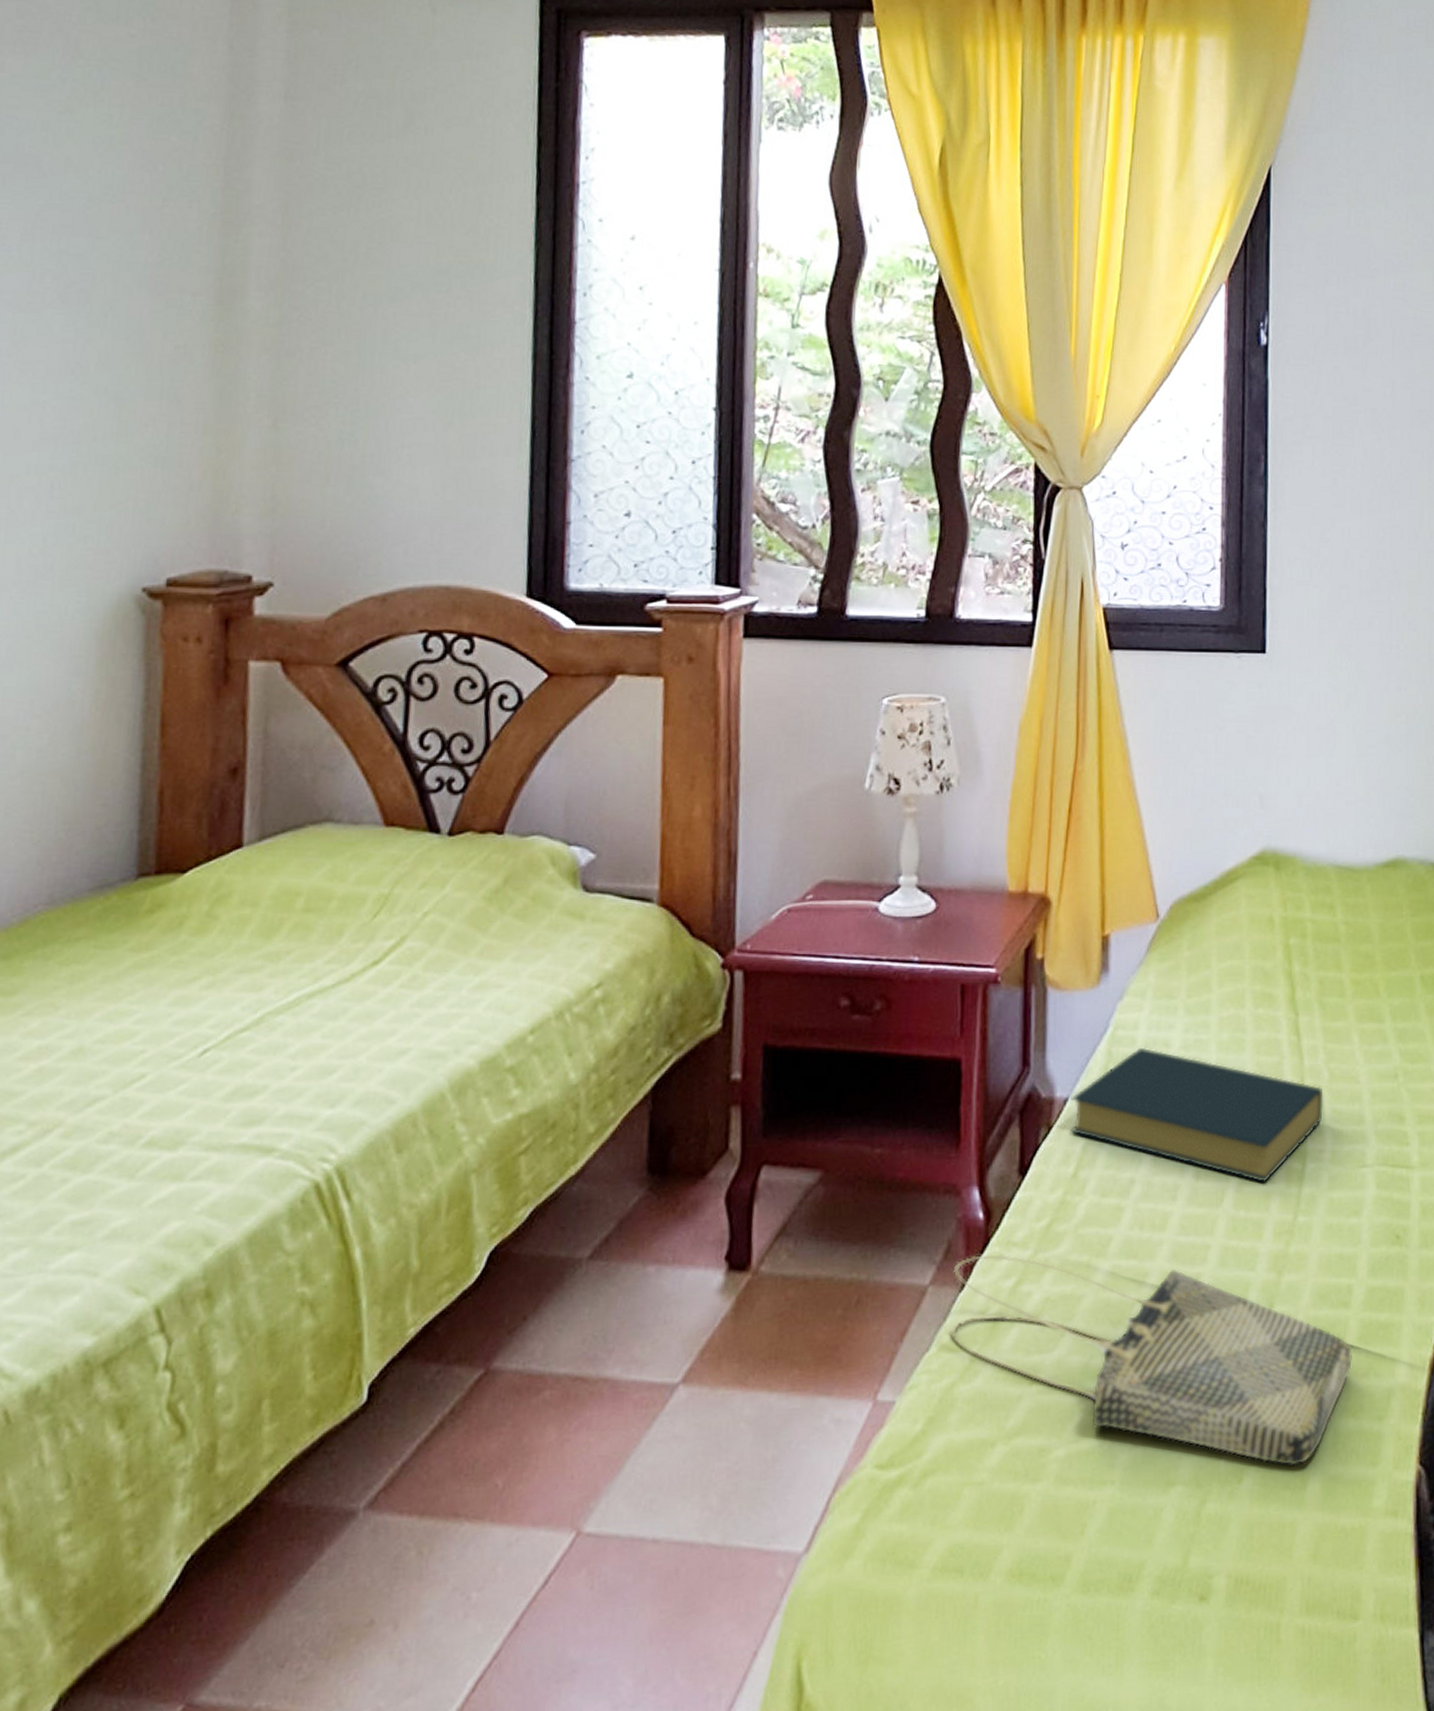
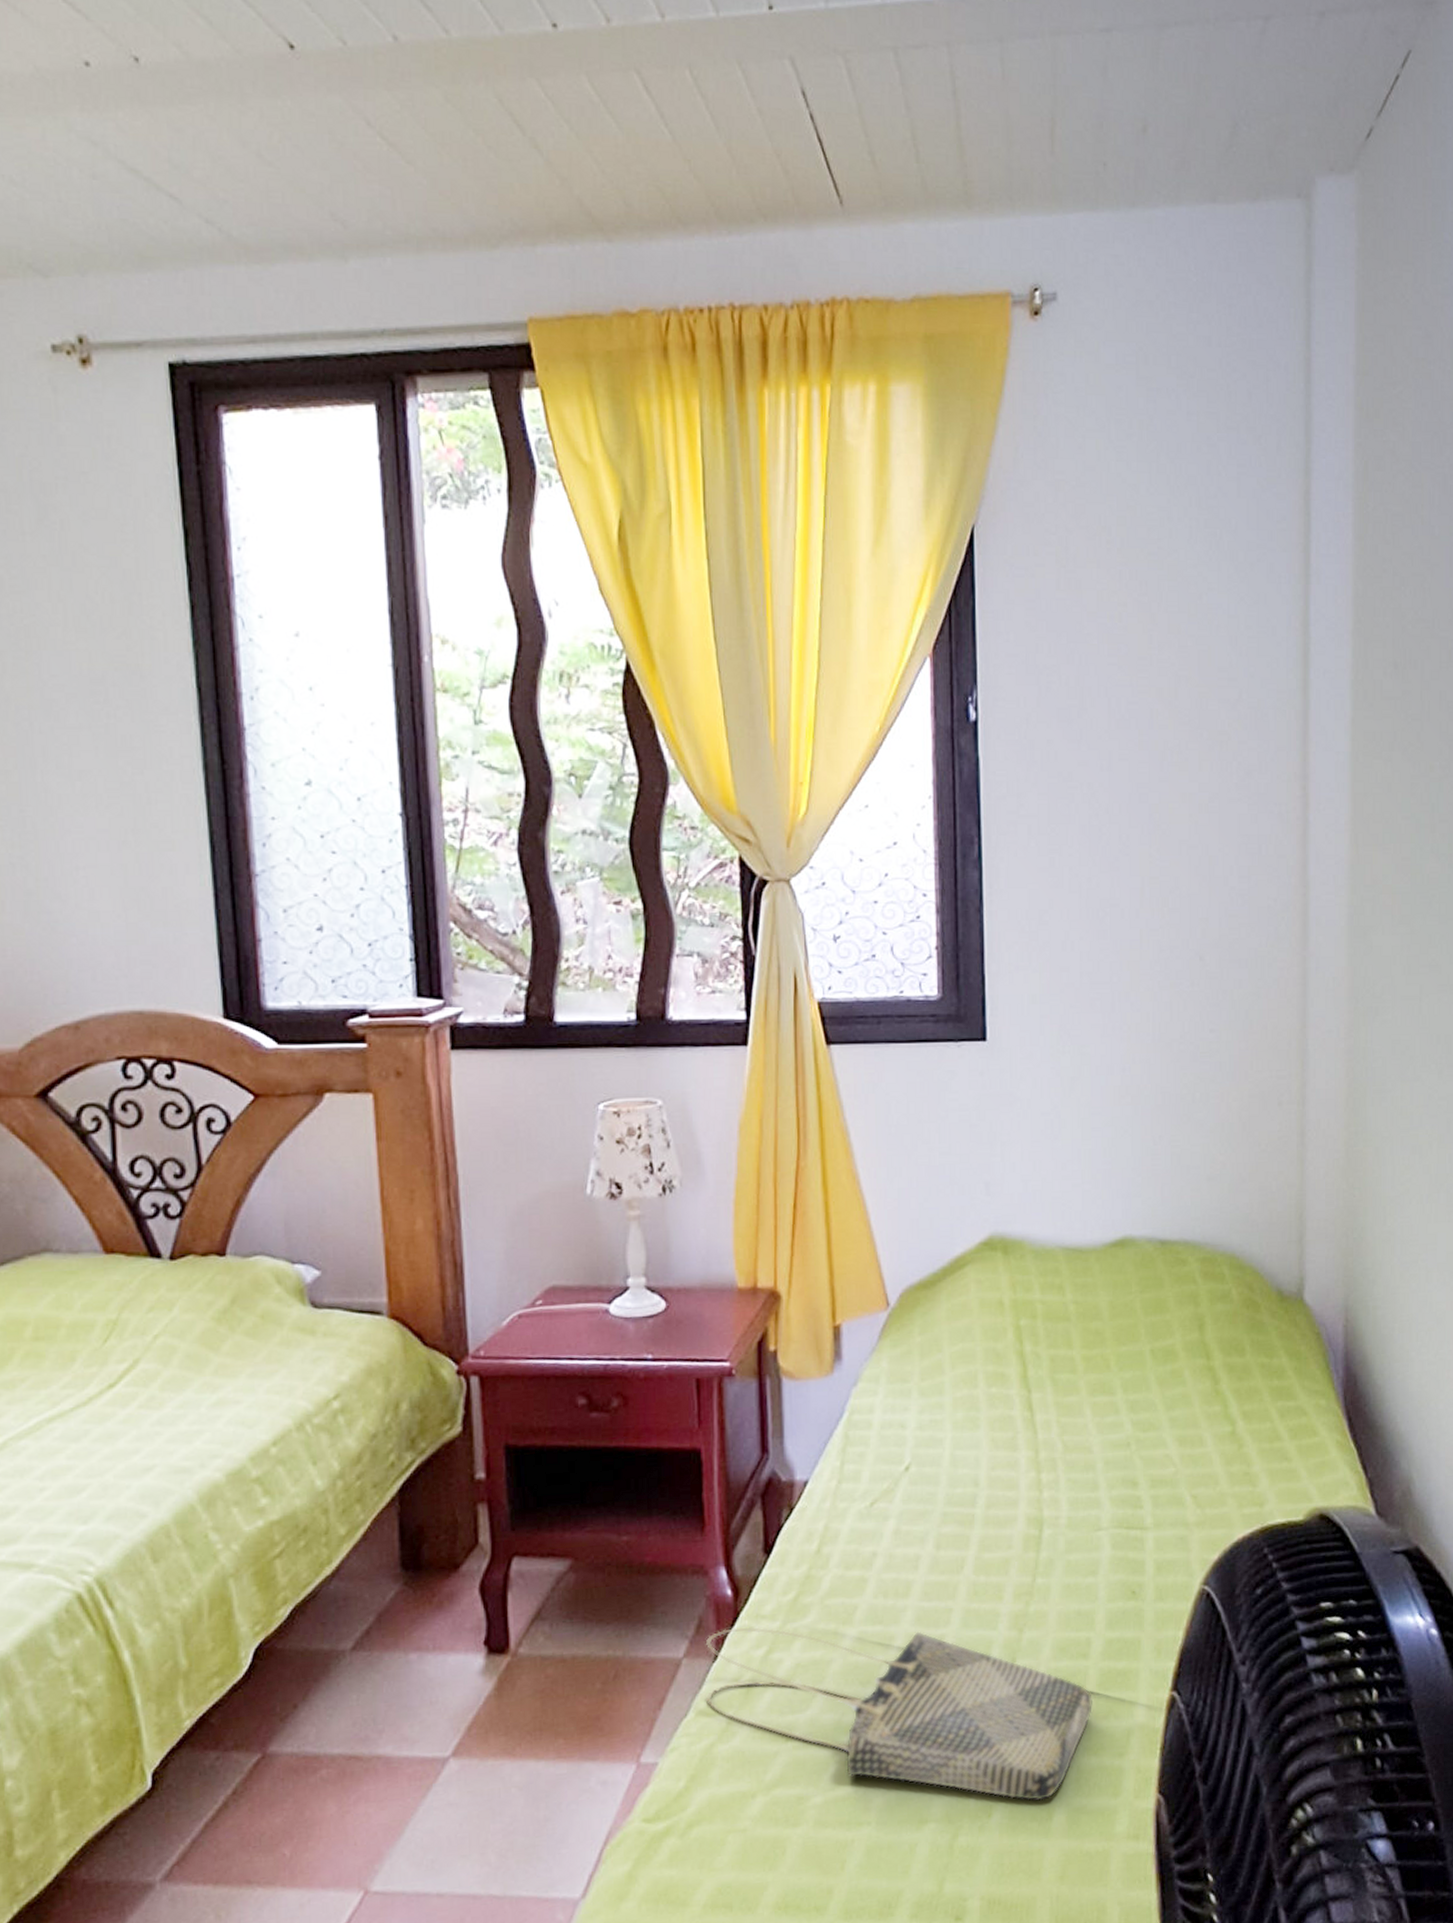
hardback book: present [1070,1047,1324,1184] -> none [811,1429,1058,1550]

